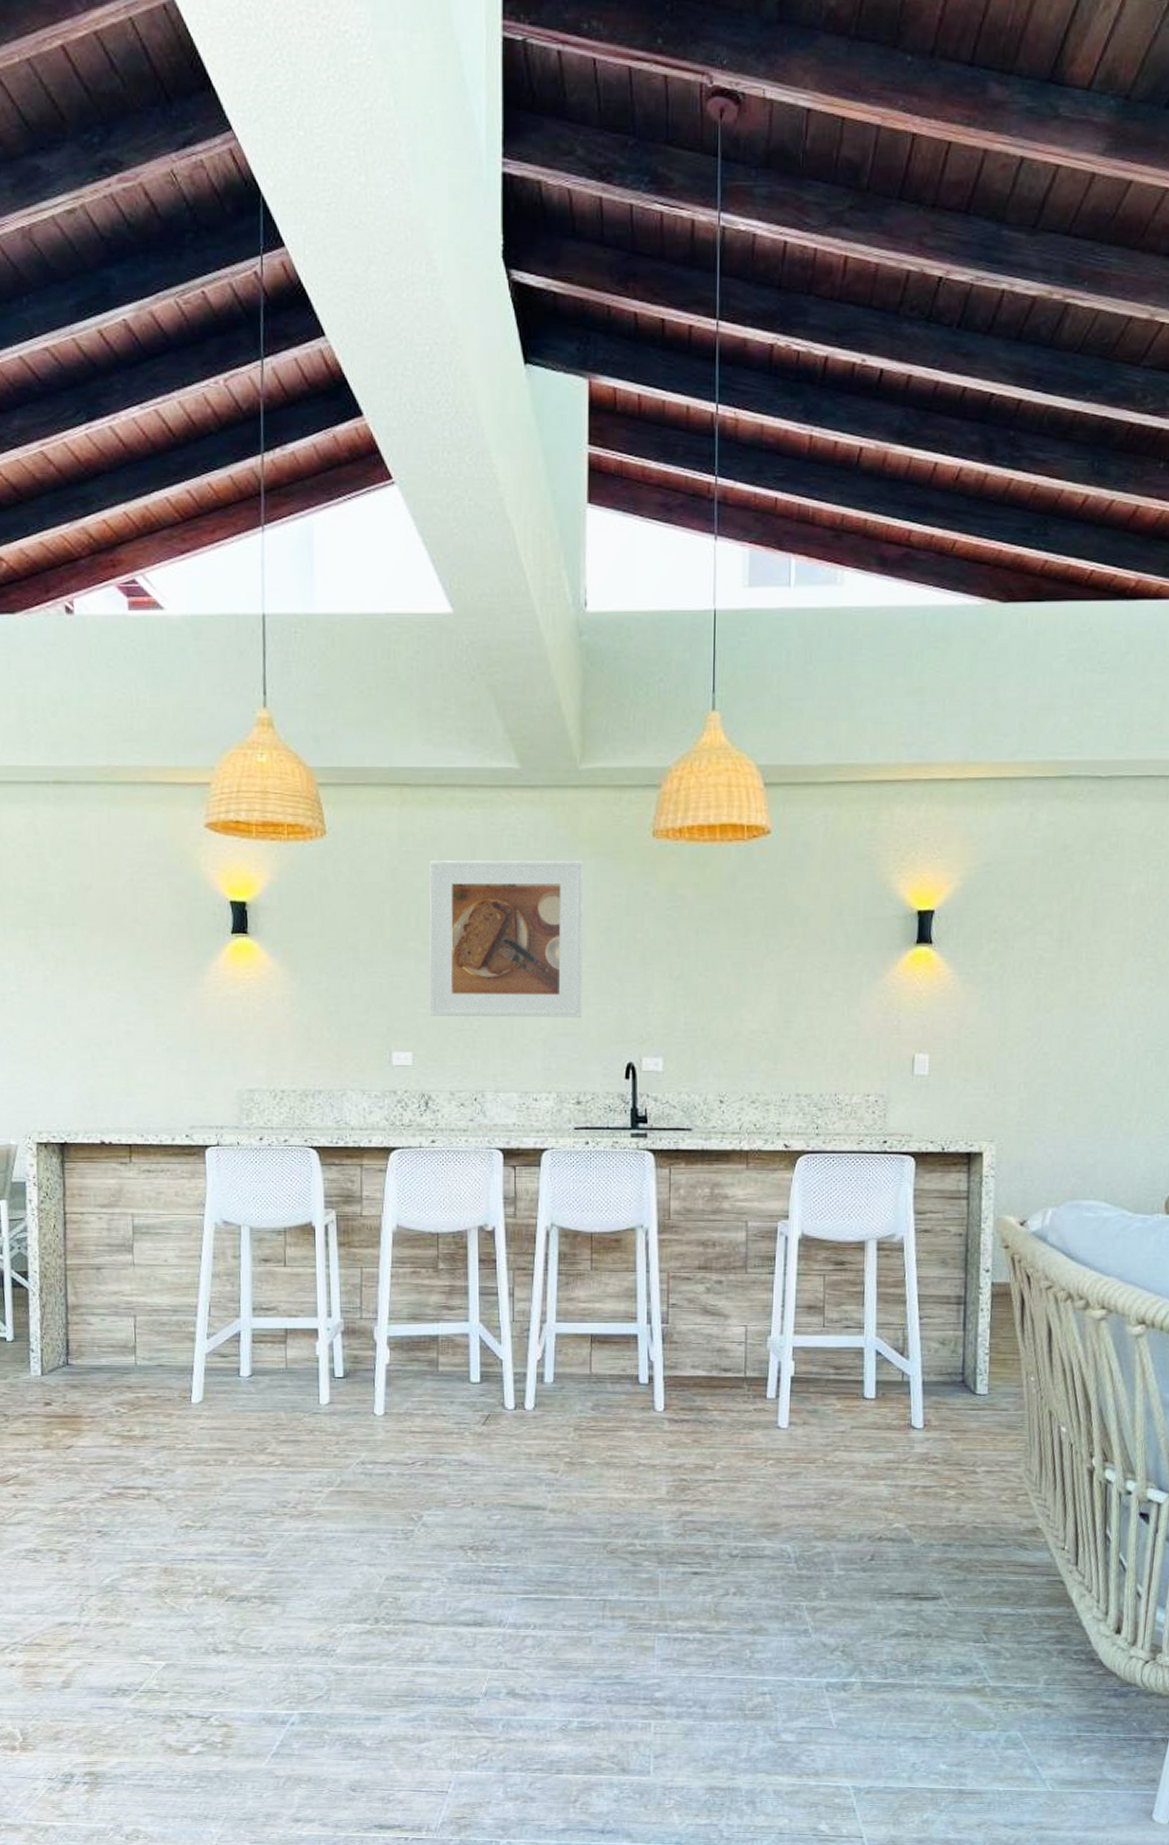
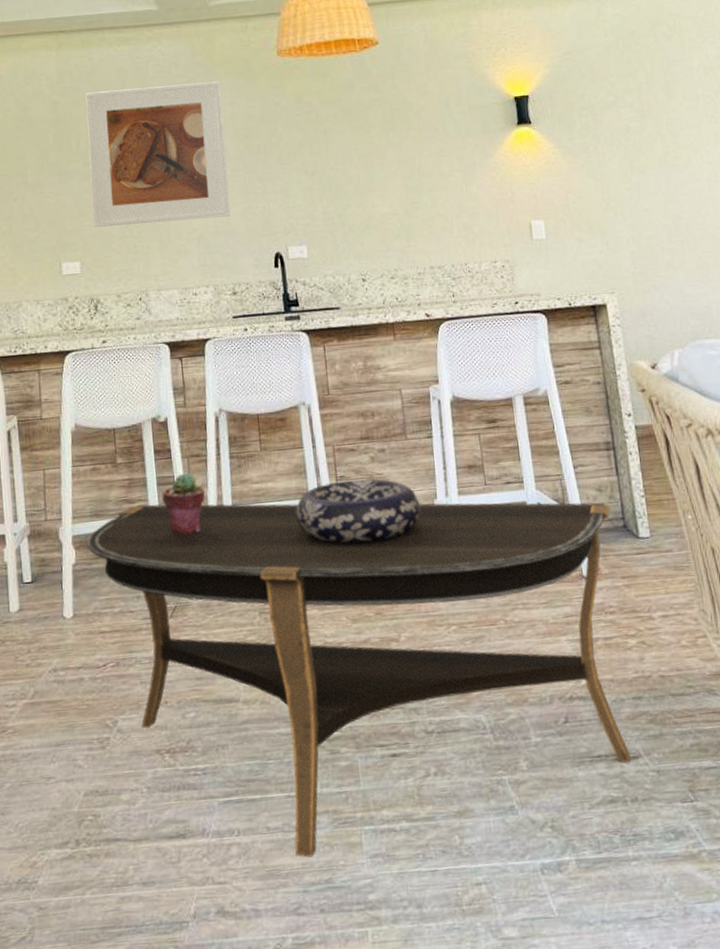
coffee table: none [402,1313,951,1655] -> present [87,502,631,858]
potted succulent: none [484,1285,530,1346] -> present [162,473,206,535]
decorative bowl: none [622,1309,753,1372] -> present [296,479,421,544]

